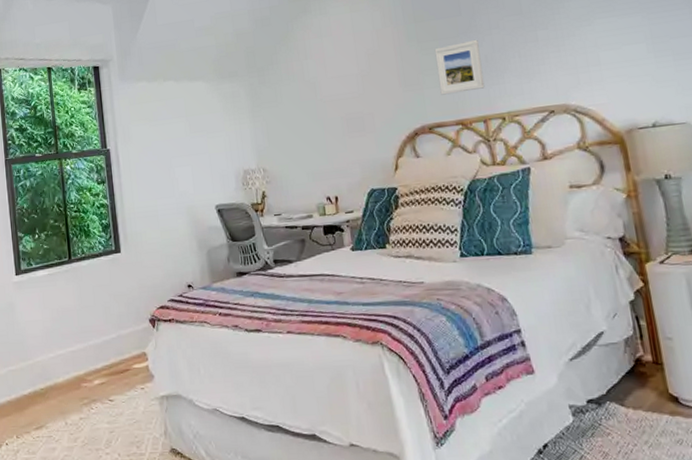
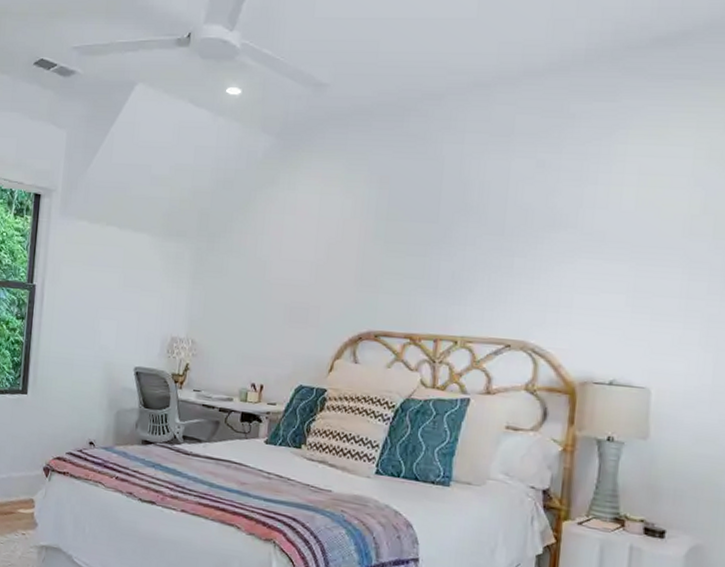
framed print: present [434,39,485,95] -> none [395,252,449,306]

